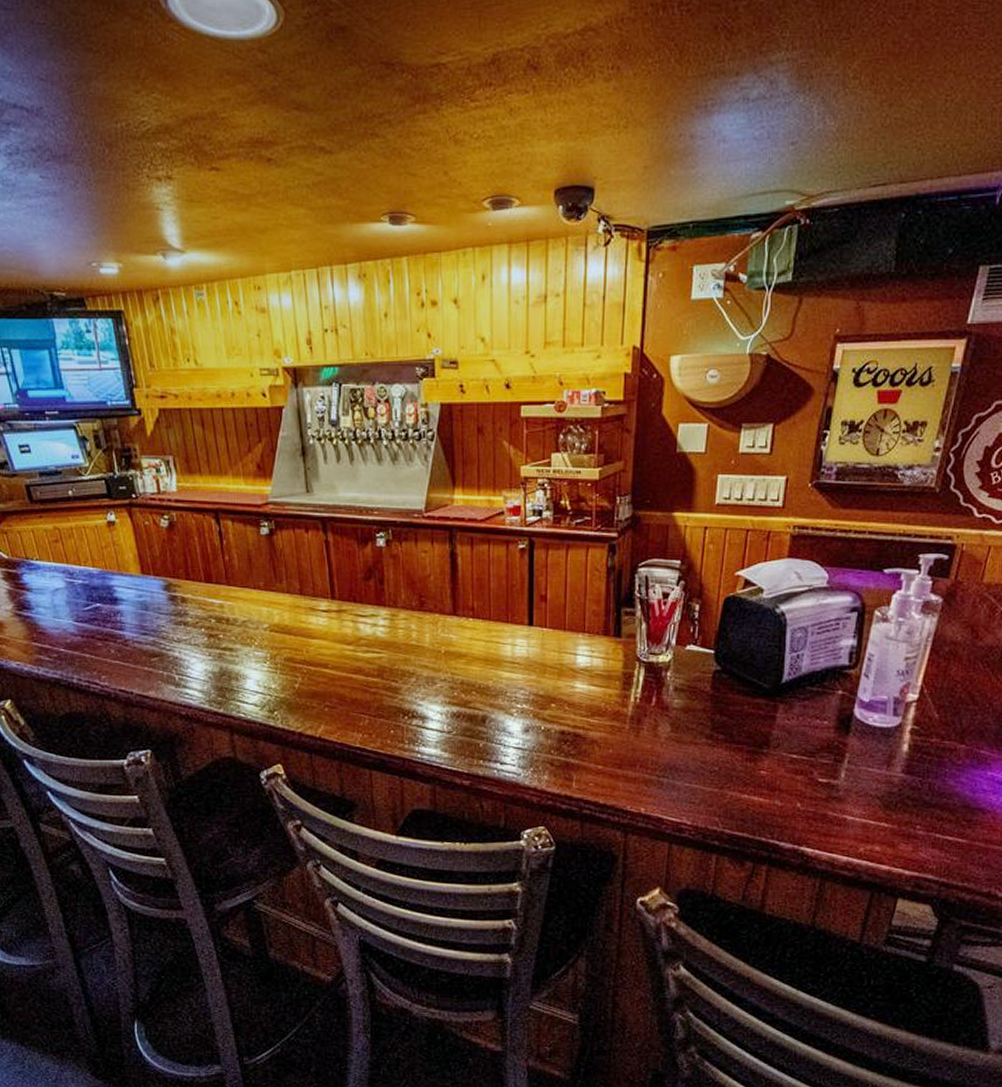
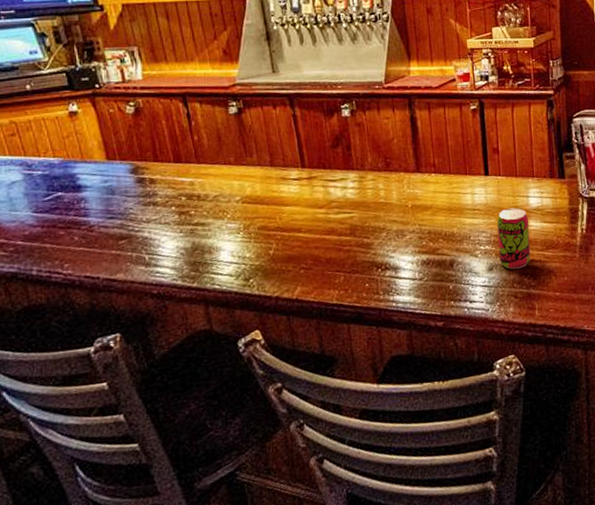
beverage can: none [536,665,575,733] -> present [497,207,531,269]

